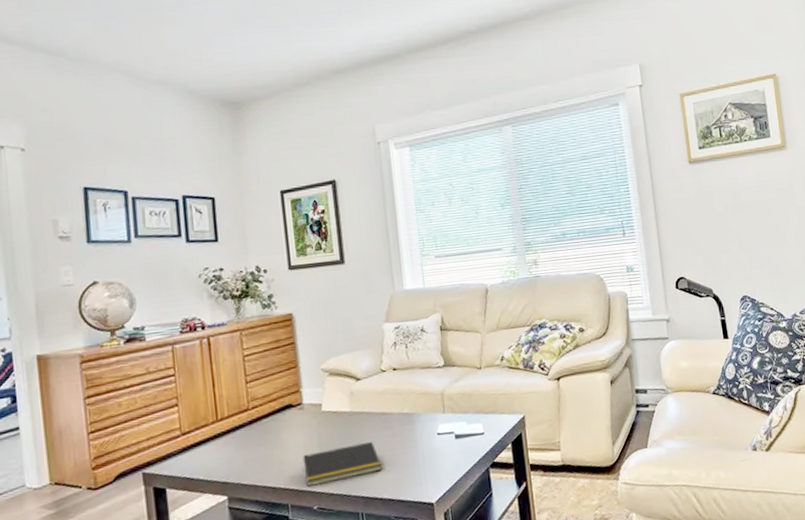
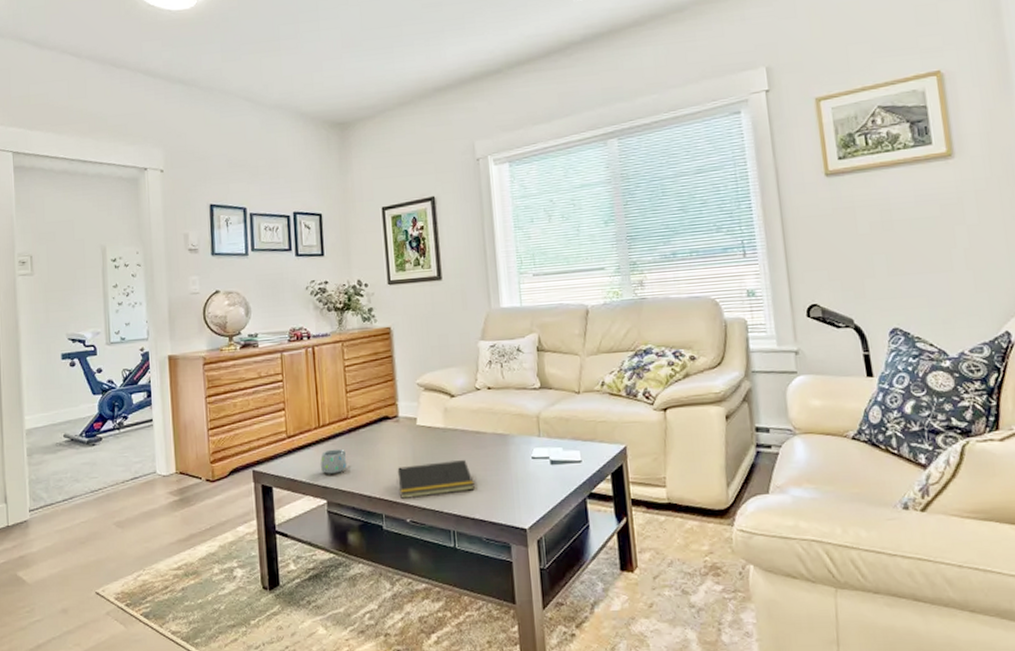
mug: none [219,441,249,469] -> present [320,448,347,474]

